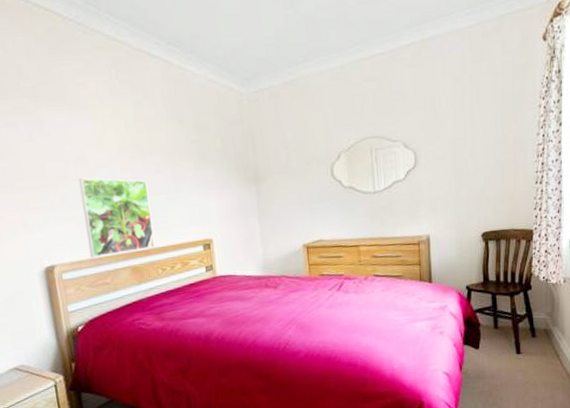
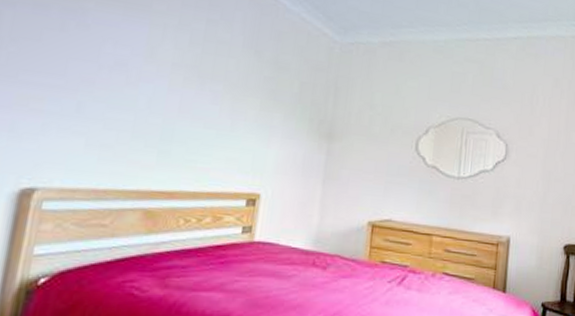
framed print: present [79,178,155,257] -> none [92,88,197,191]

